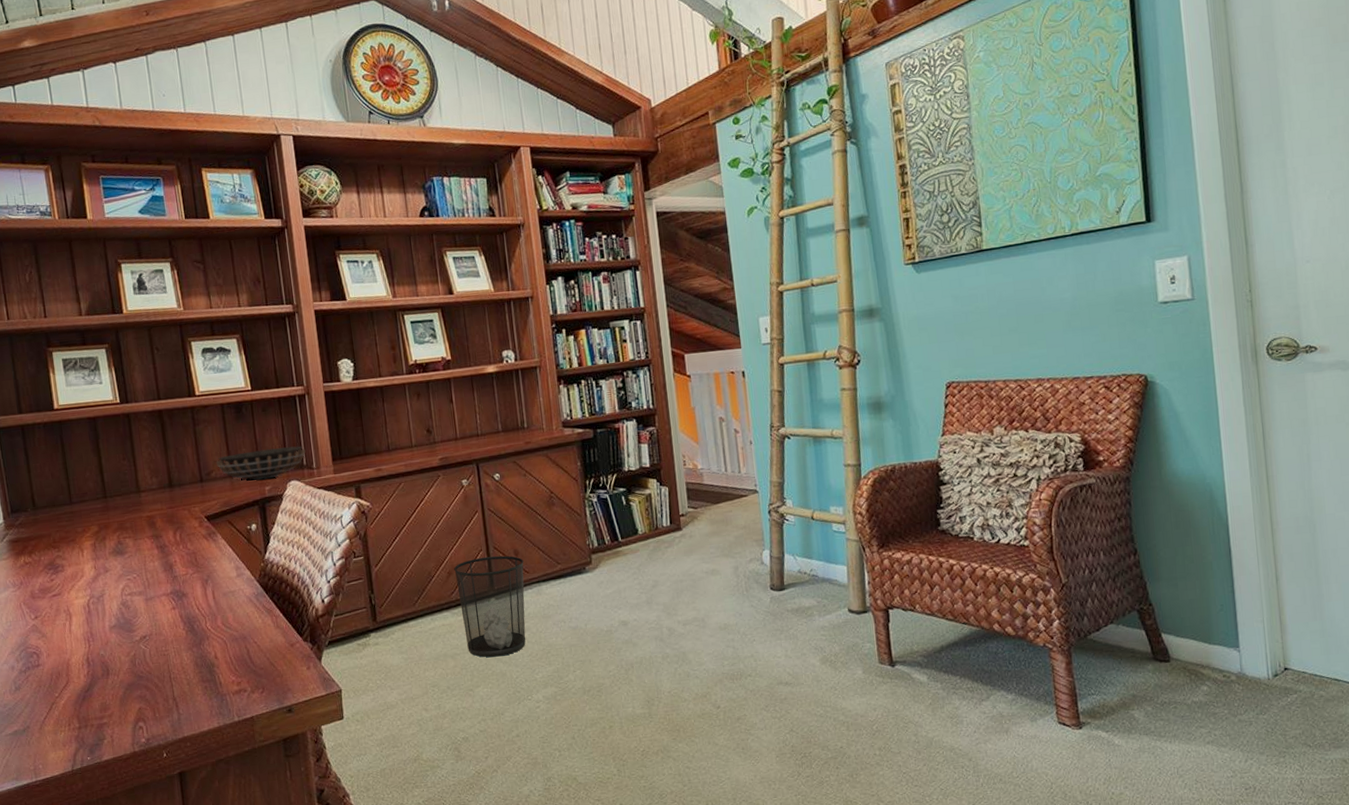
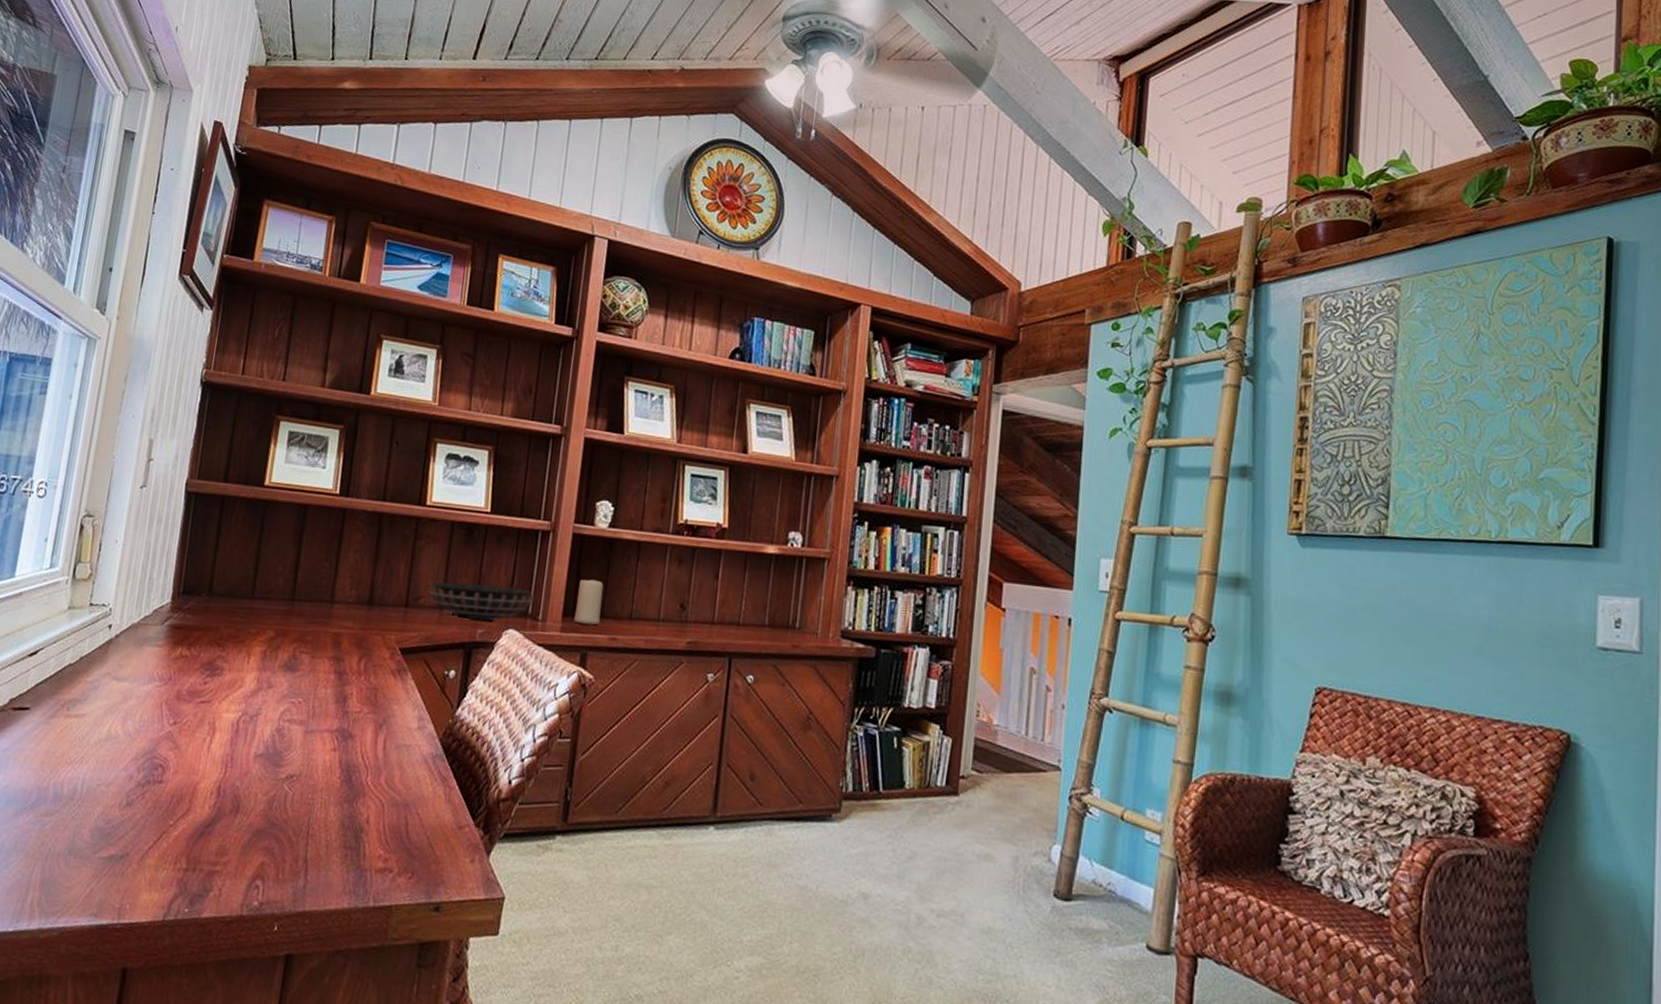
candle: none [340,425,365,465] -> present [574,579,604,626]
waste bin: present [454,555,526,658] -> none [667,772,759,903]

